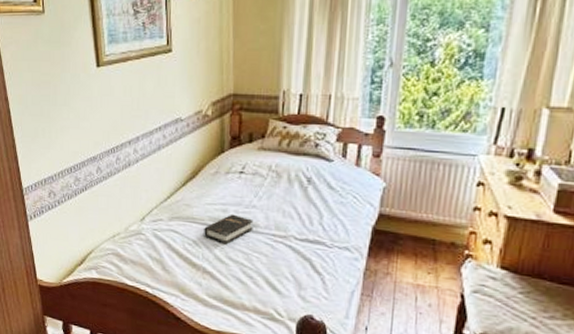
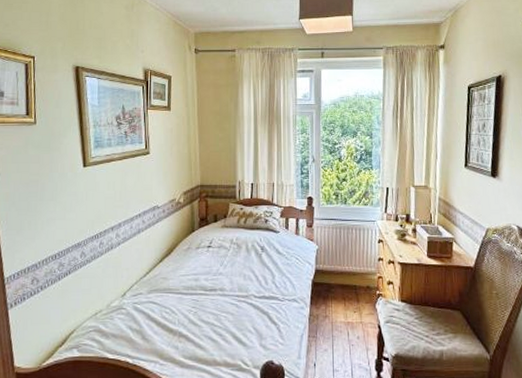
hardback book: present [204,213,254,245] -> none [179,282,221,309]

